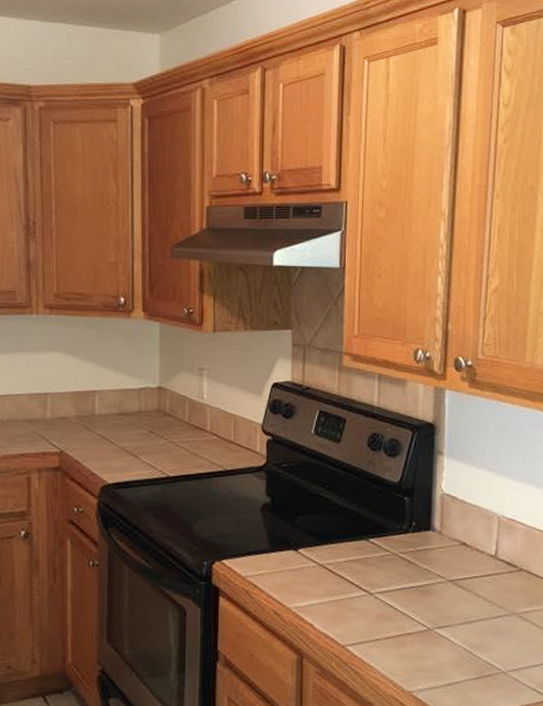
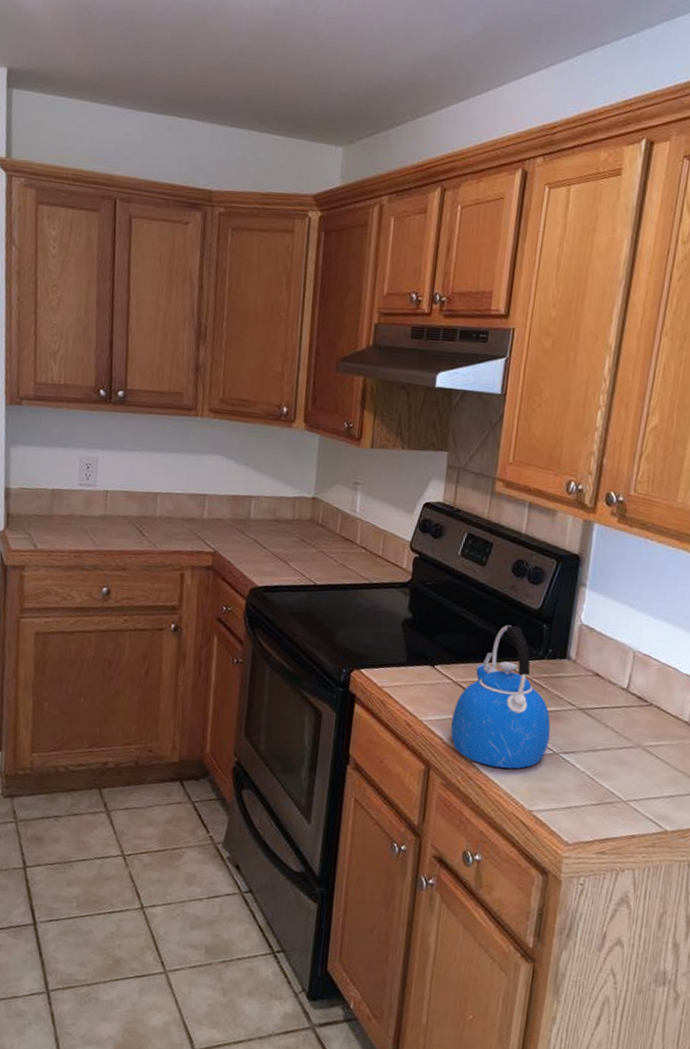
kettle: none [321,501,422,650] -> present [451,625,551,769]

